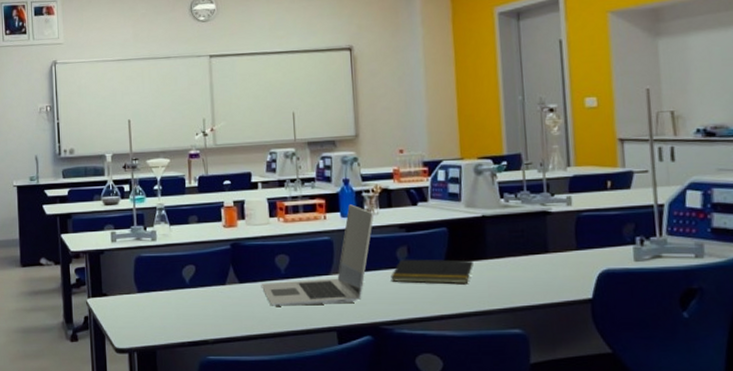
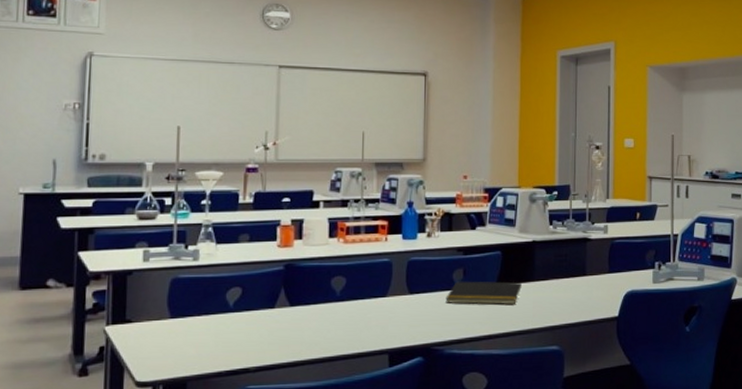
laptop: present [261,204,374,306] -> none [313,227,435,330]

